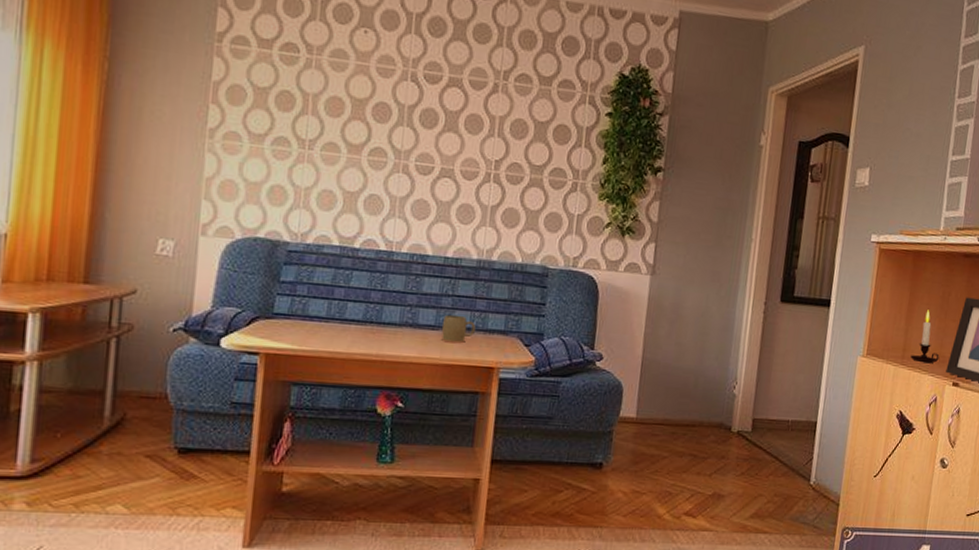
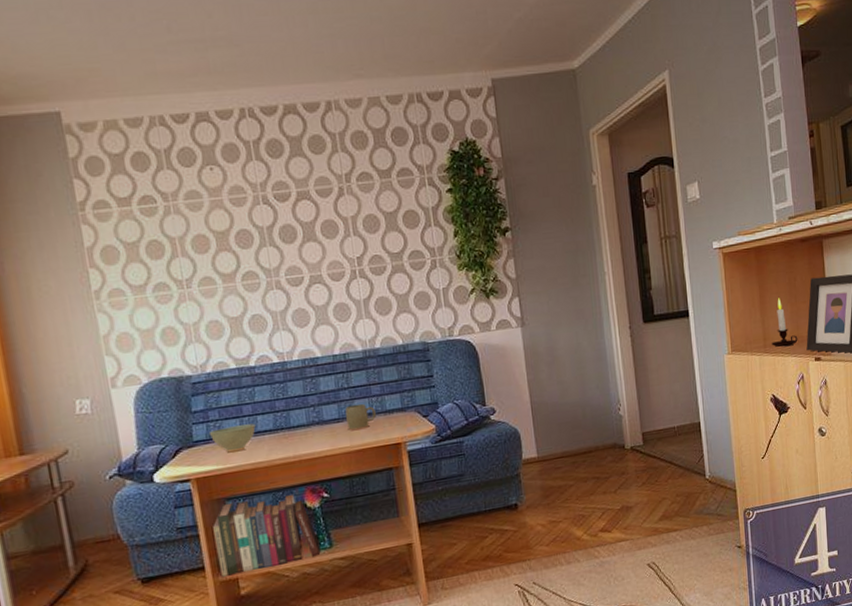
books: none [266,387,381,469] -> present [213,494,321,577]
bowl: none [291,305,344,336] -> present [208,423,256,453]

